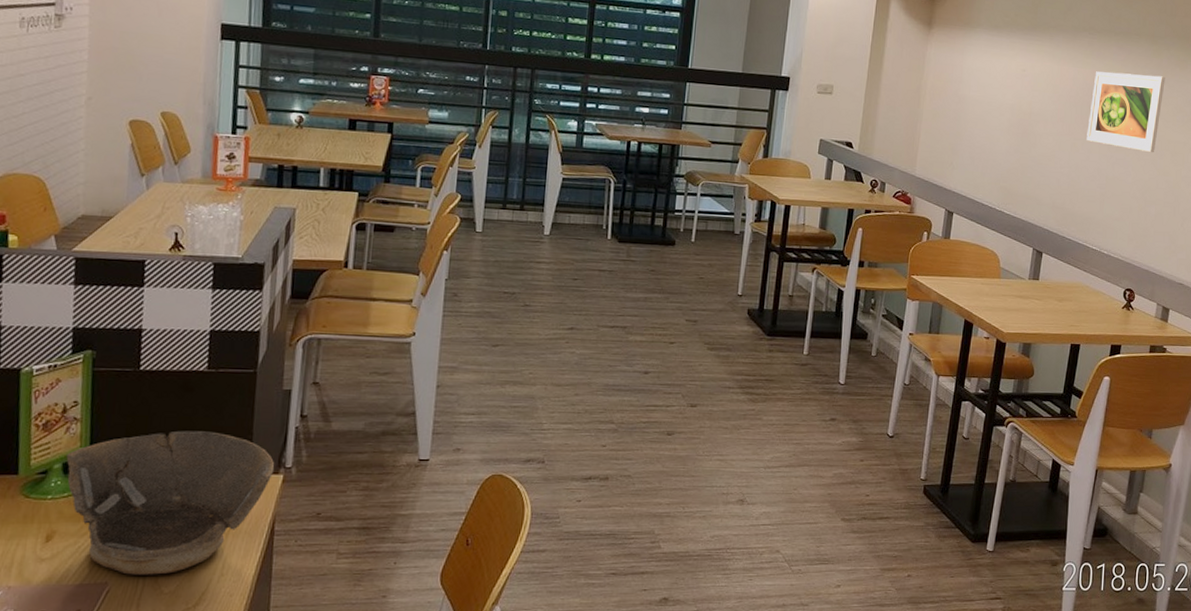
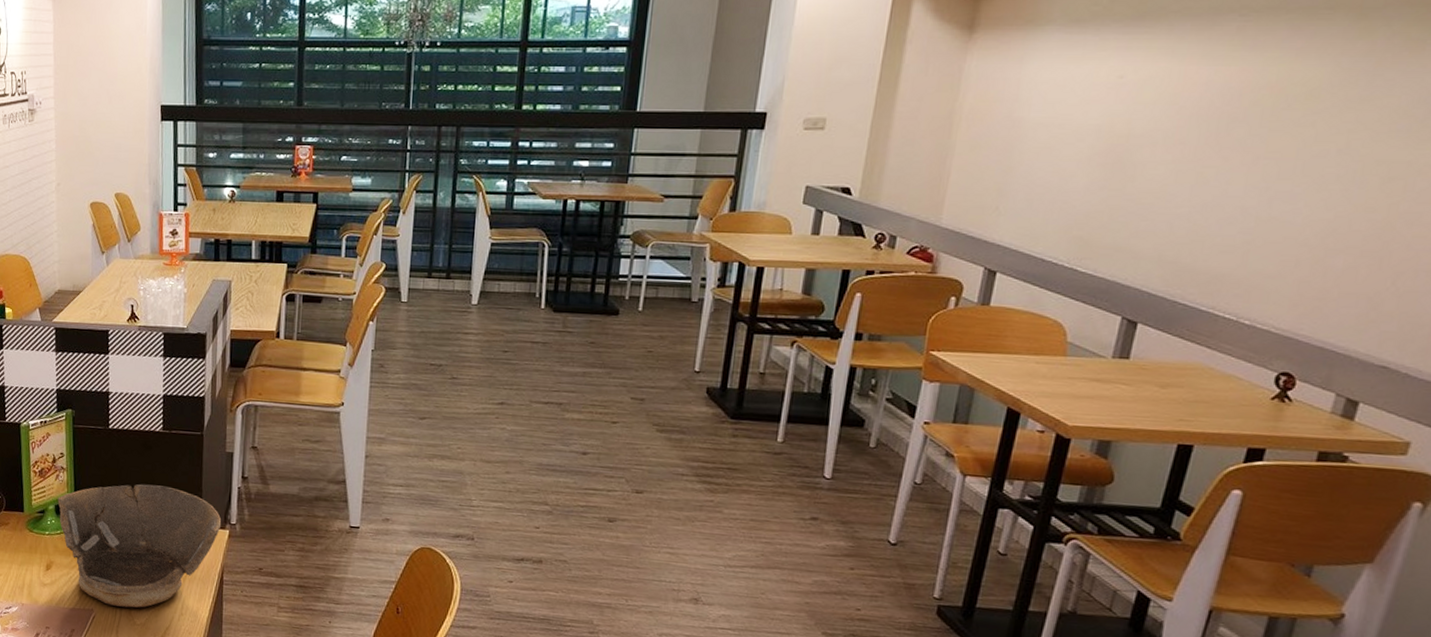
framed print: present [1086,71,1165,153] -> none [1224,66,1380,181]

